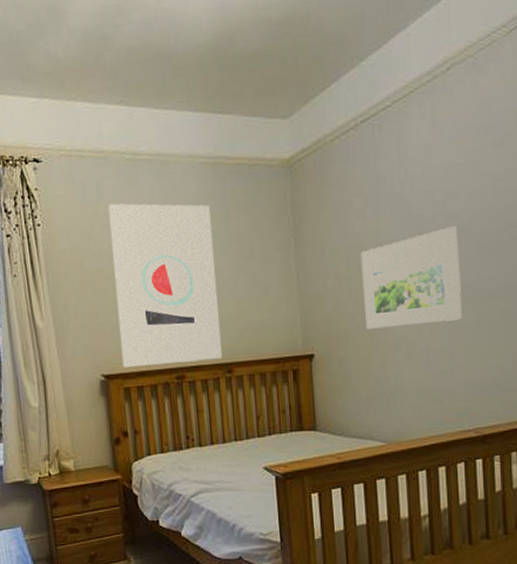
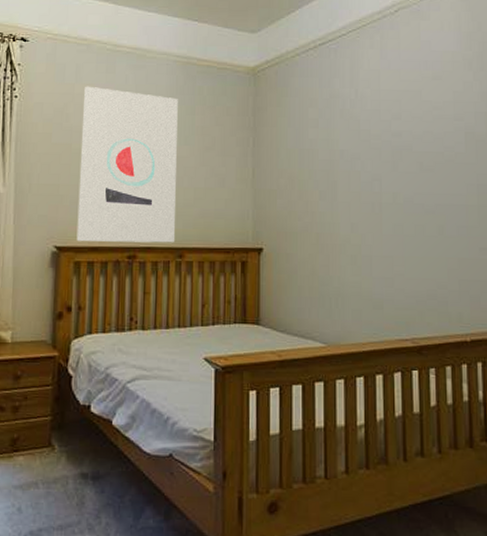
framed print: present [360,226,462,329] -> none [312,144,402,231]

